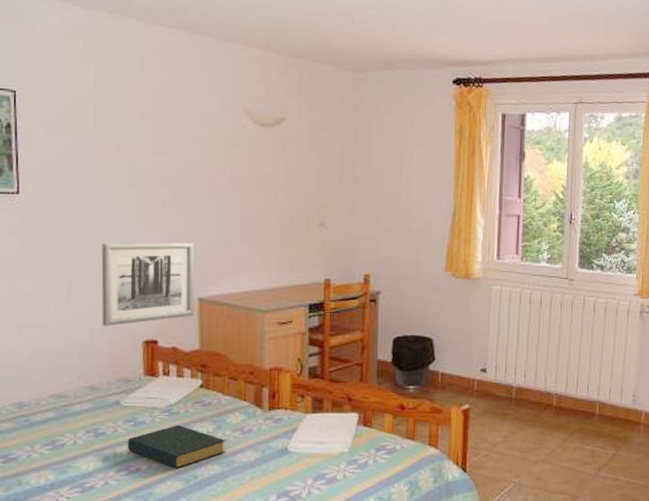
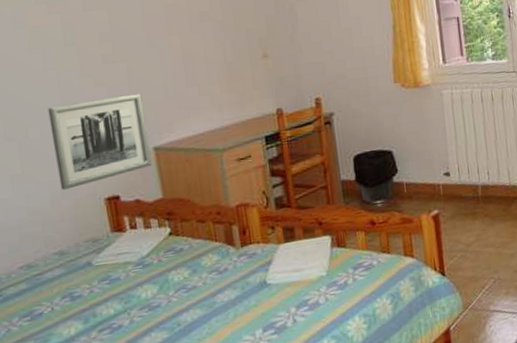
hardback book: present [127,425,227,469] -> none [105,275,206,320]

